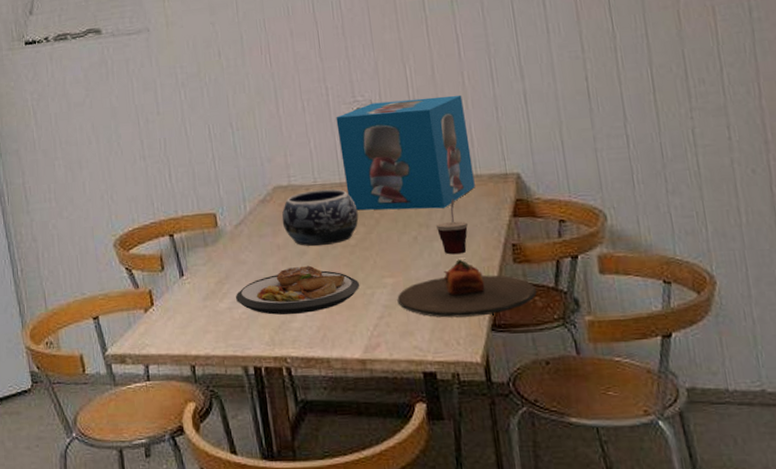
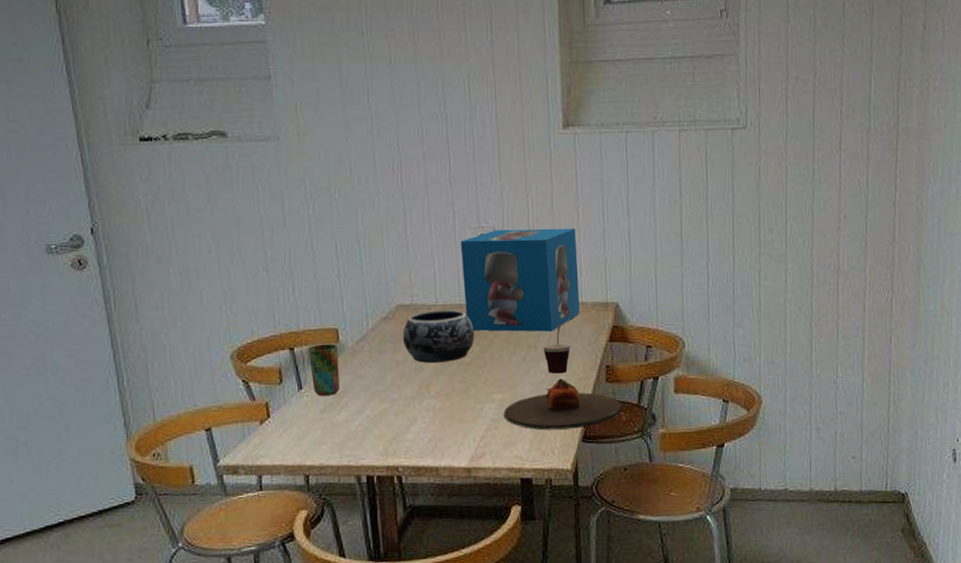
cup: none [187,229,221,283] -> present [307,344,340,396]
plate: present [236,265,360,315] -> none [353,381,471,427]

